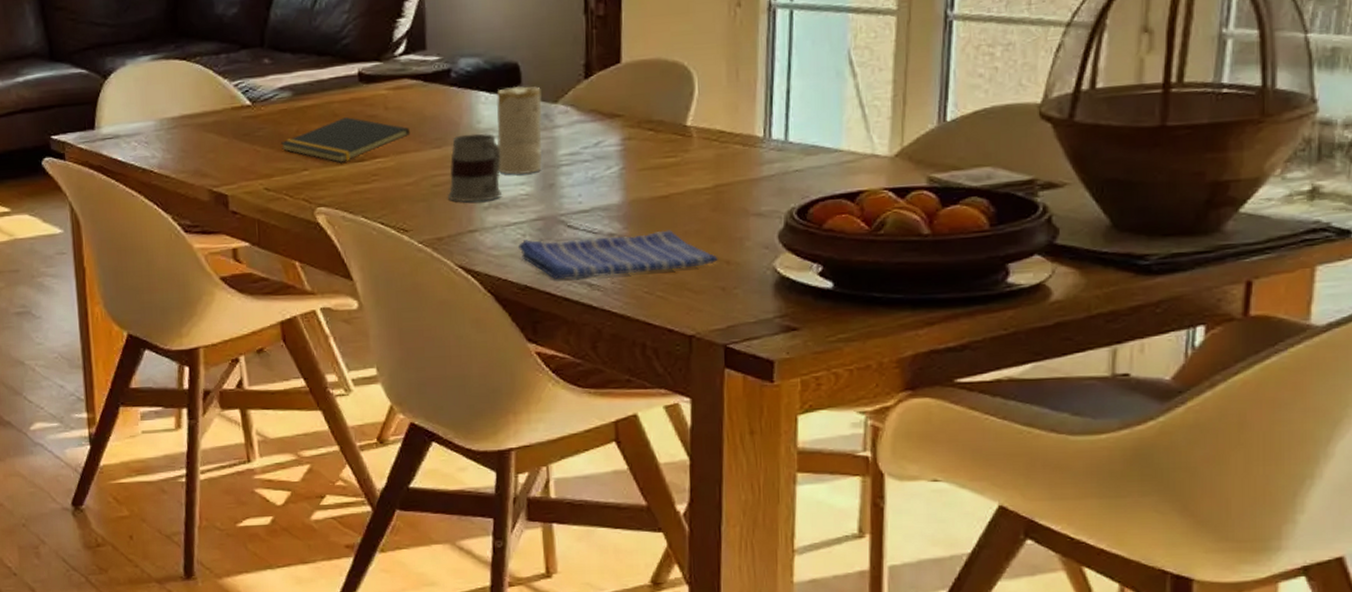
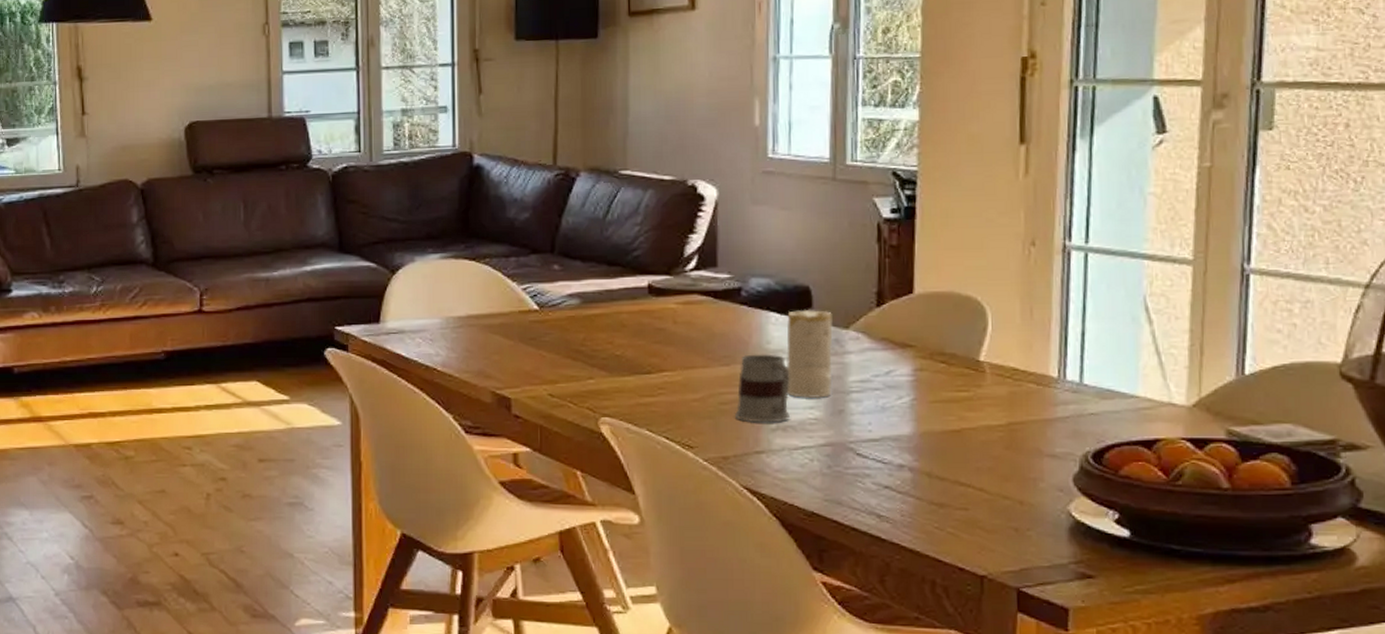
notepad: present [280,117,411,163] -> none [566,329,699,374]
dish towel: present [518,230,718,280] -> none [806,465,1011,509]

